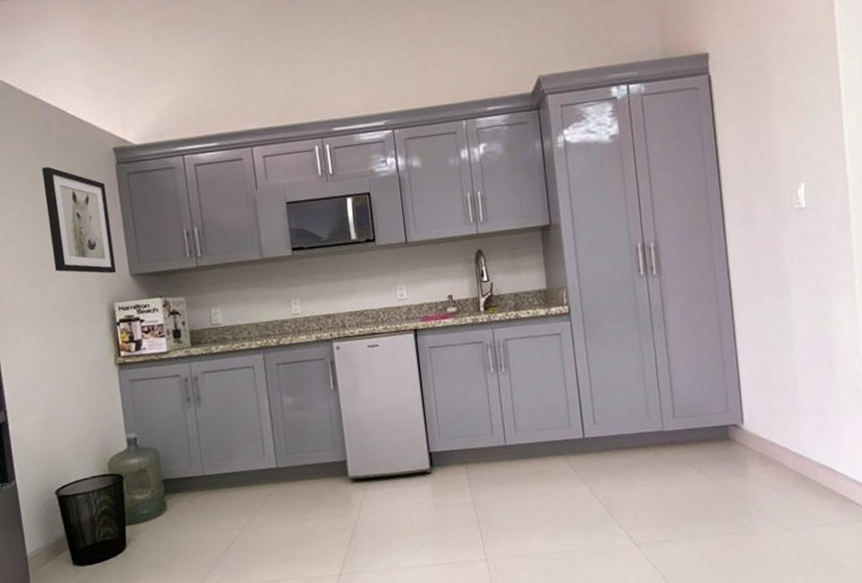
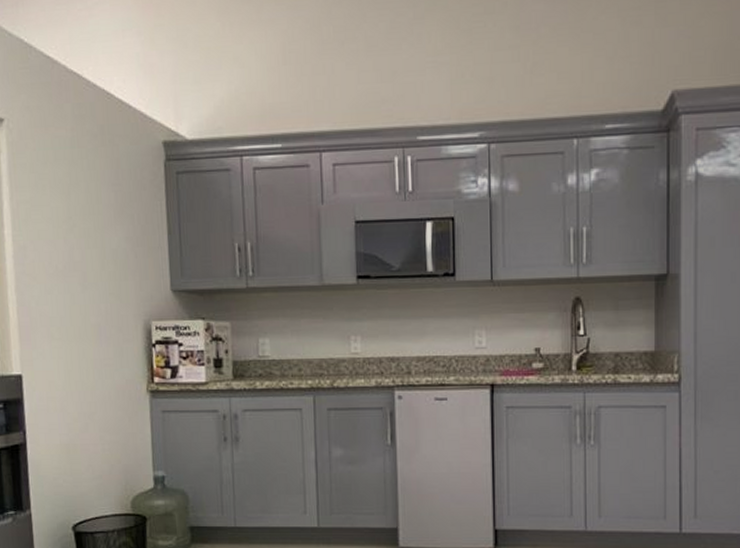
wall art: present [42,167,117,274] -> none [82,158,156,287]

